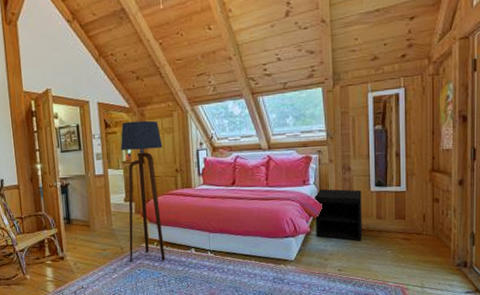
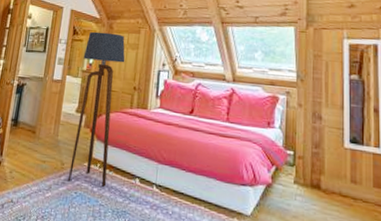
nightstand: present [314,189,363,242] -> none [278,135,334,208]

